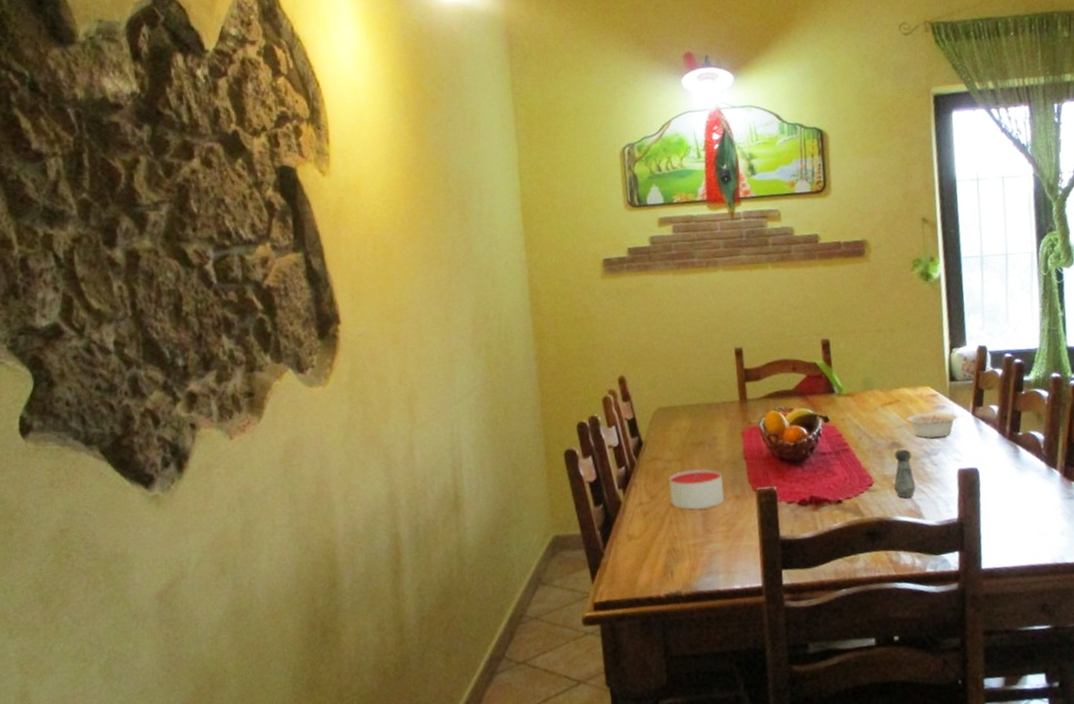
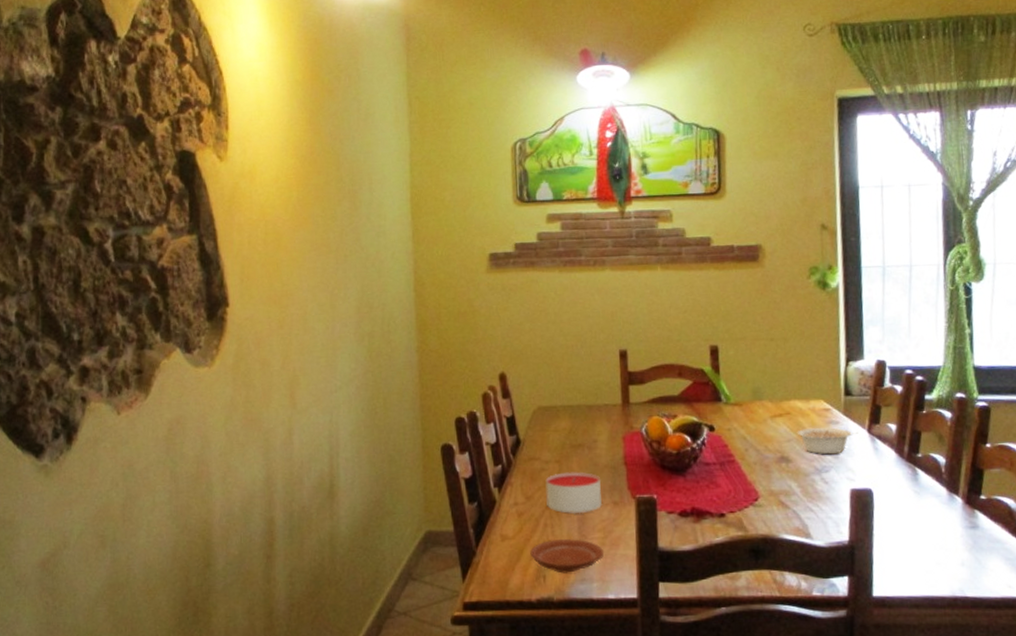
plate: none [657,533,729,568] -> present [530,539,605,574]
salt shaker: present [894,449,916,498] -> none [781,464,805,516]

